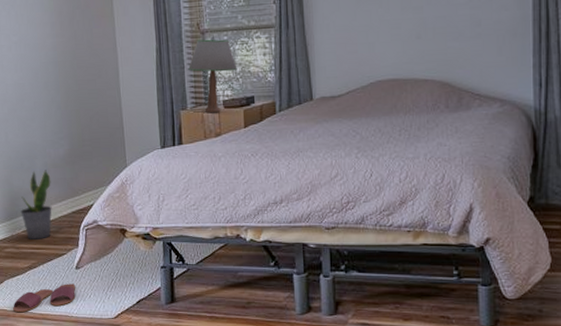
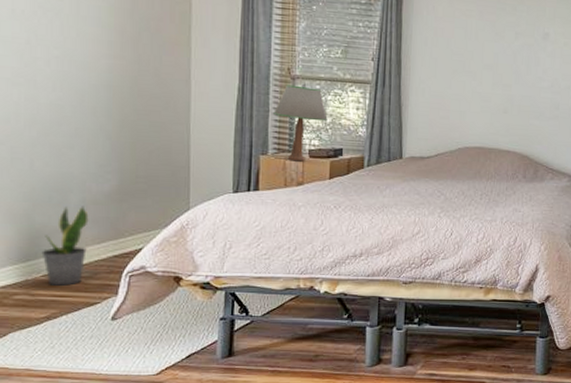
slippers: present [13,284,76,313] -> none [18,337,108,371]

